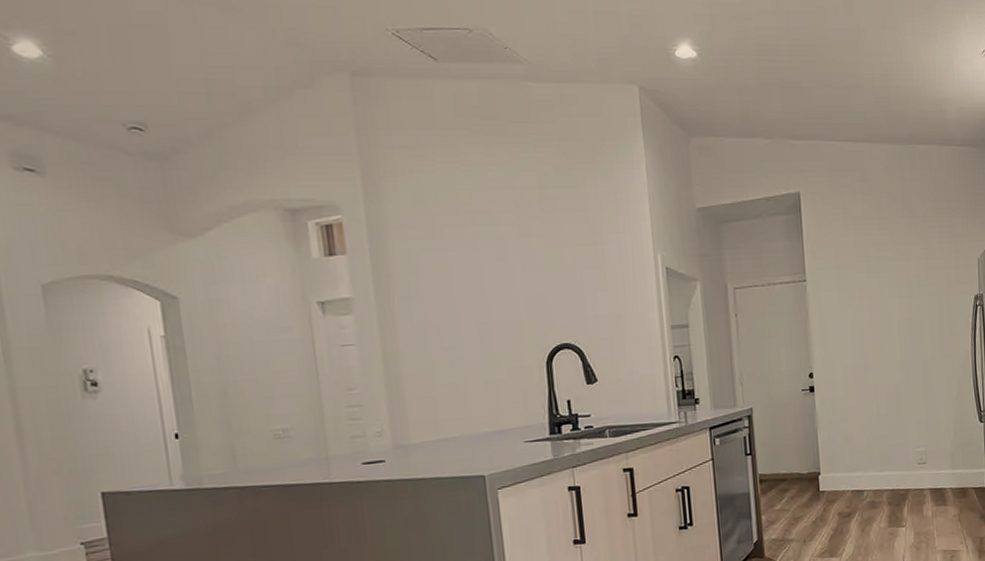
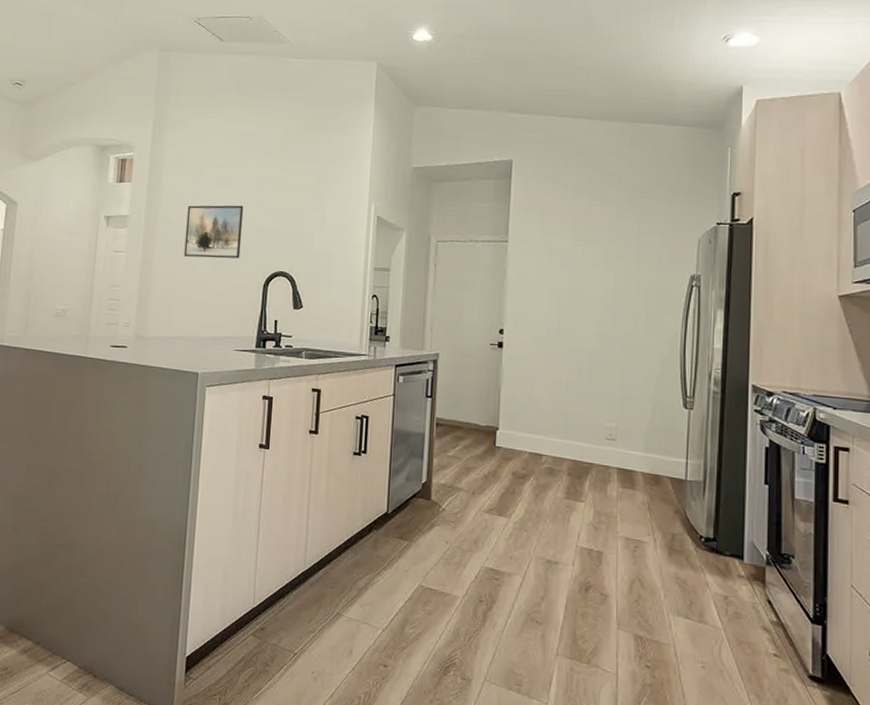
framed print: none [431,270,512,341] -> present [184,205,244,259]

